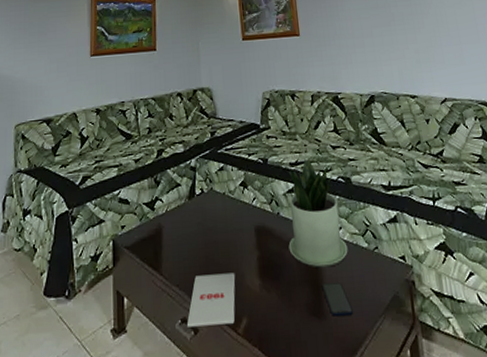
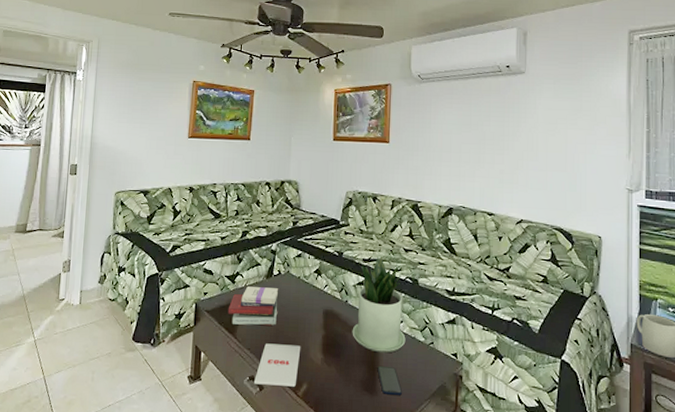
books: none [149,209,205,259] -> present [227,286,279,326]

